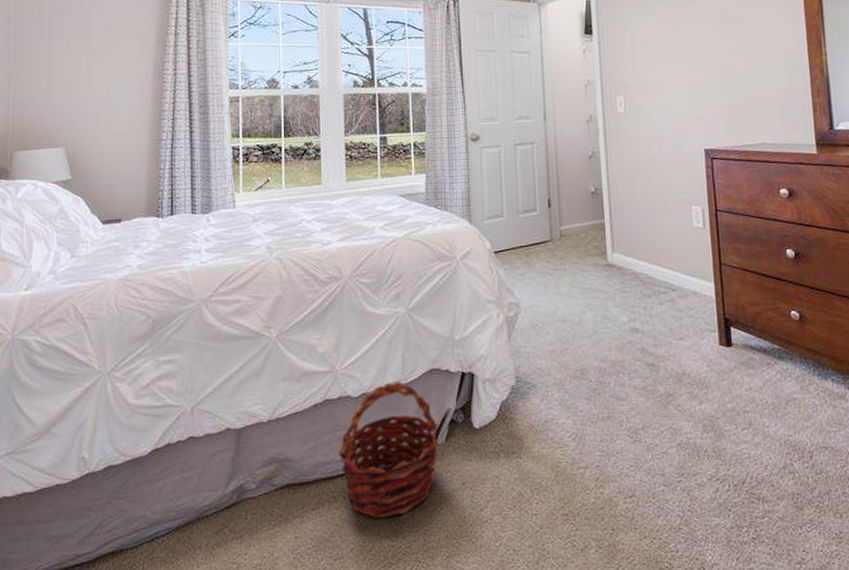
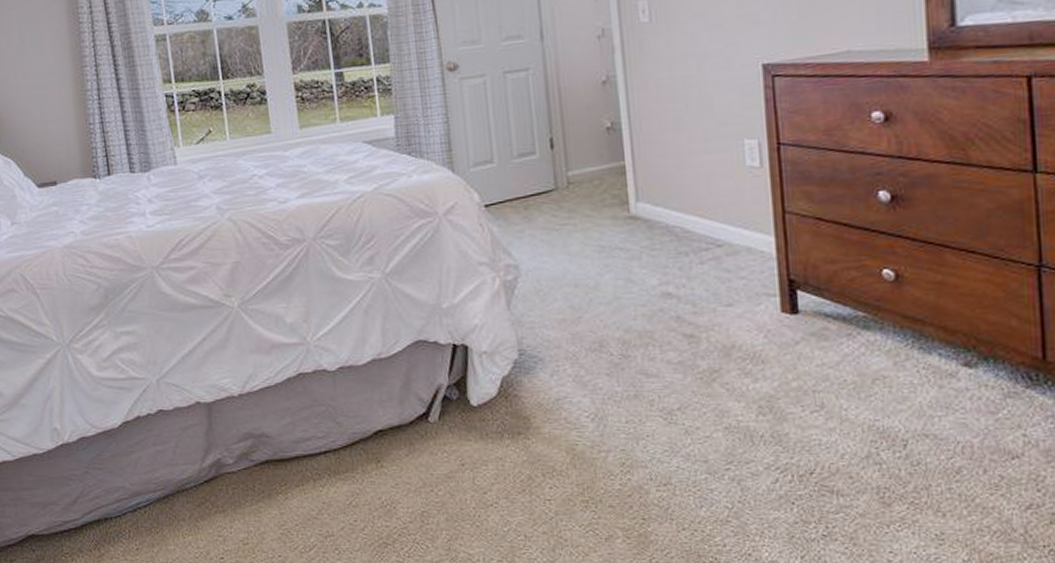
basket: present [337,381,439,518] -> none [317,354,431,497]

